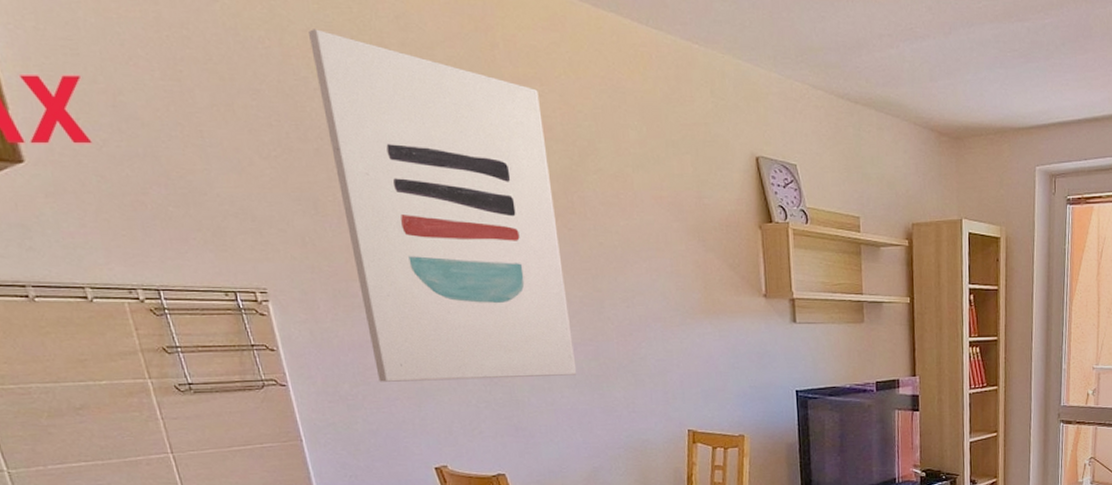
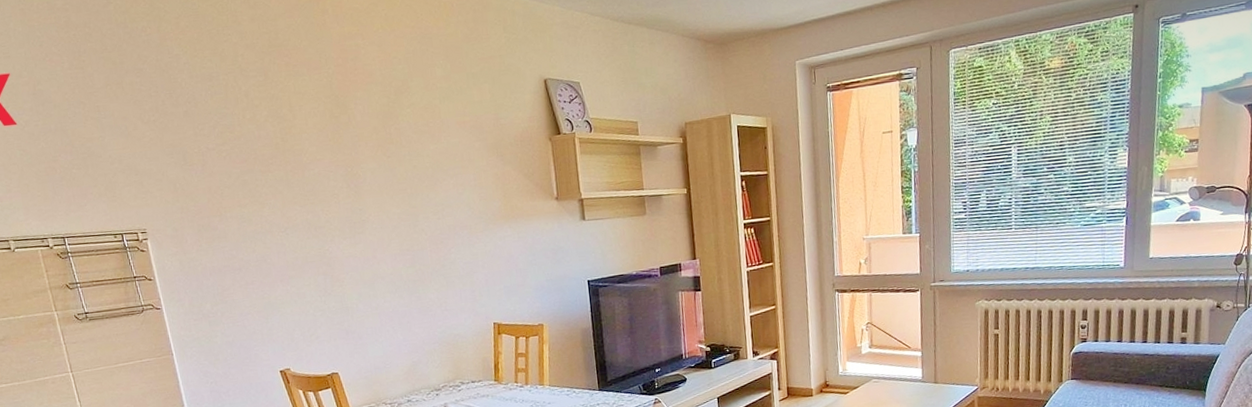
wall art: present [309,29,577,382] -> none [180,15,397,300]

